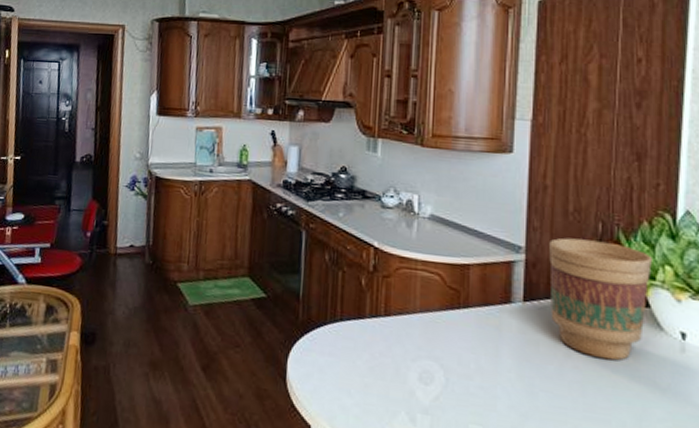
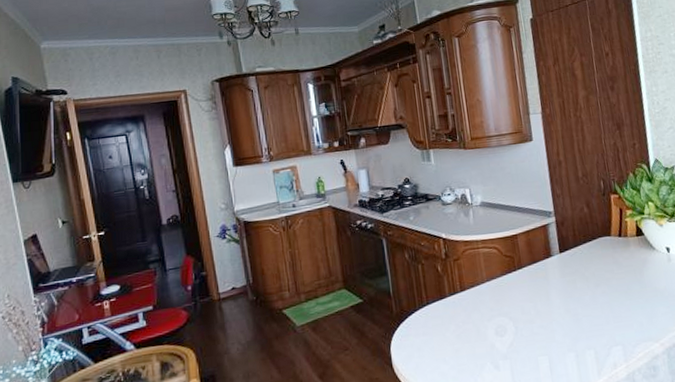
flower pot: present [549,238,652,361] -> none [570,194,643,282]

